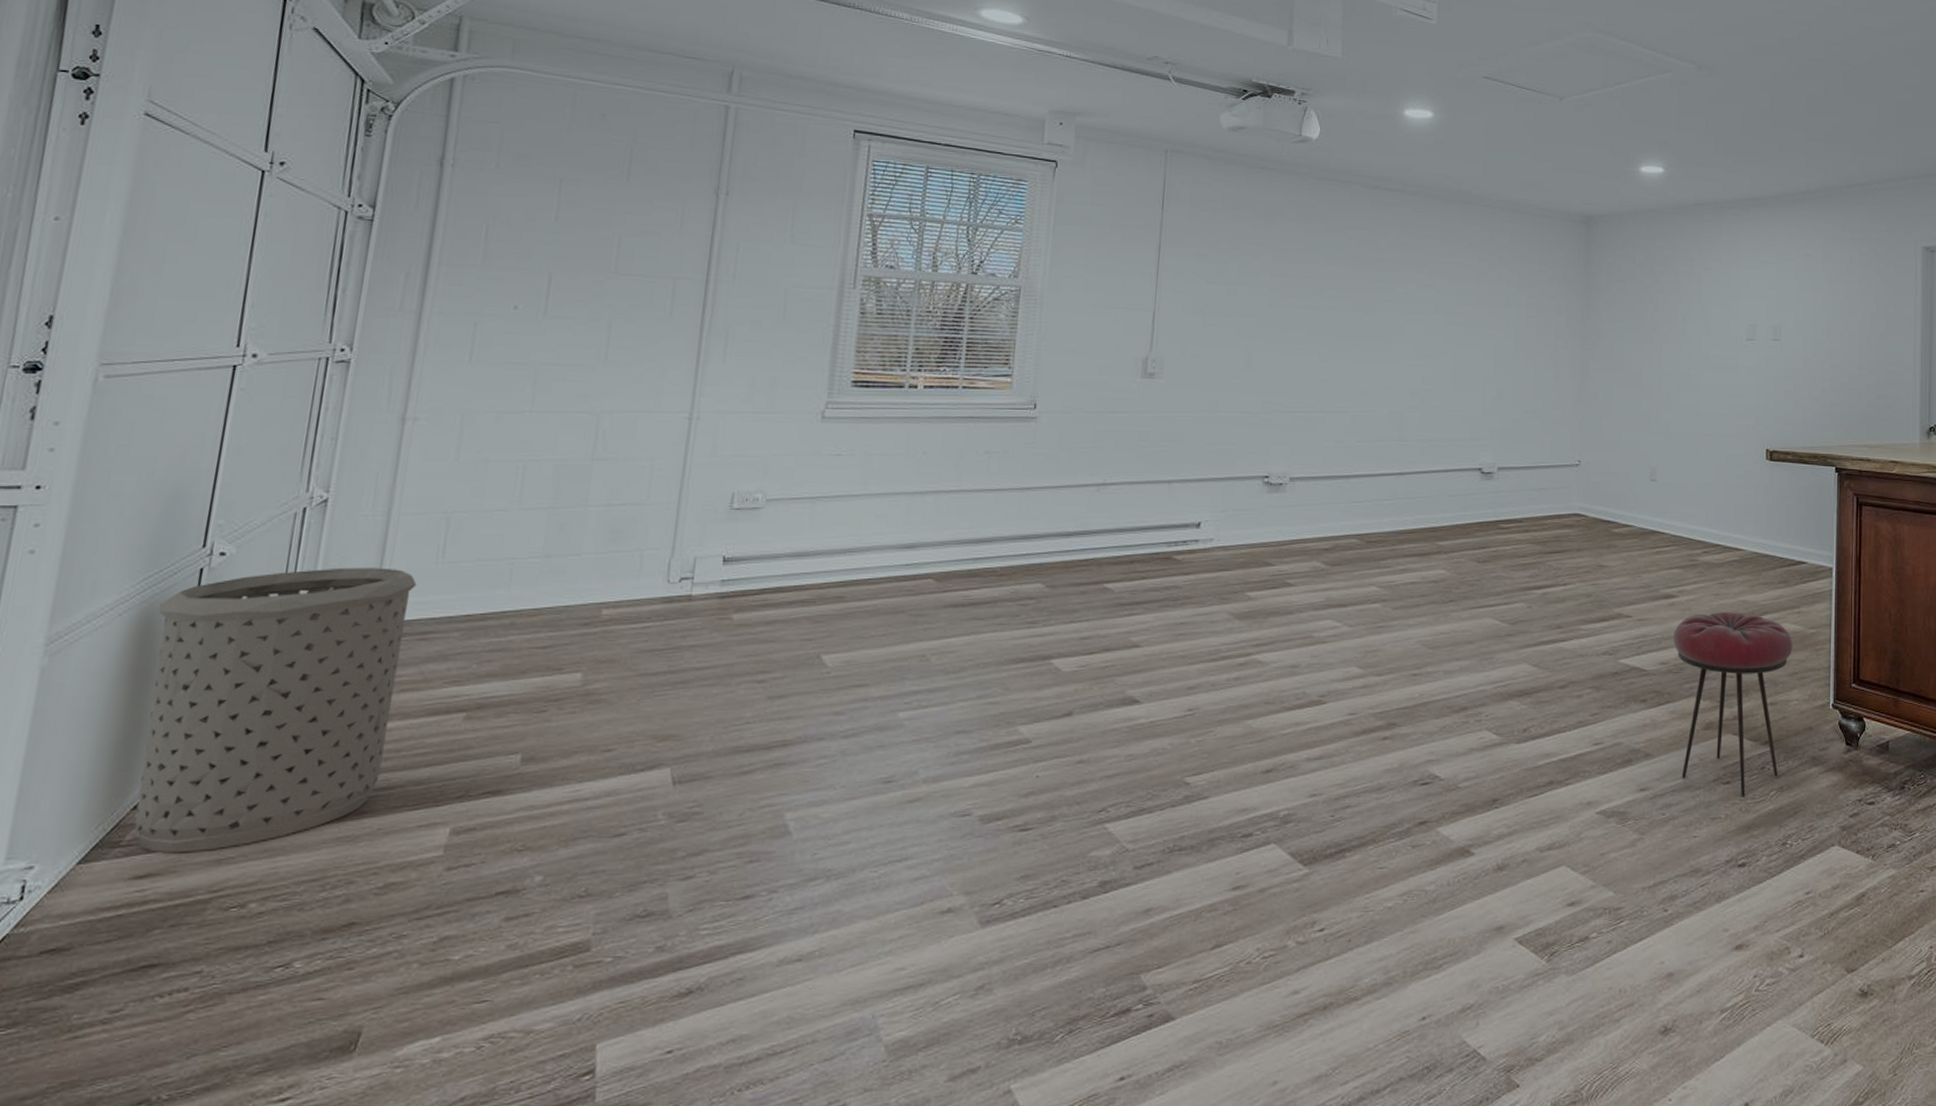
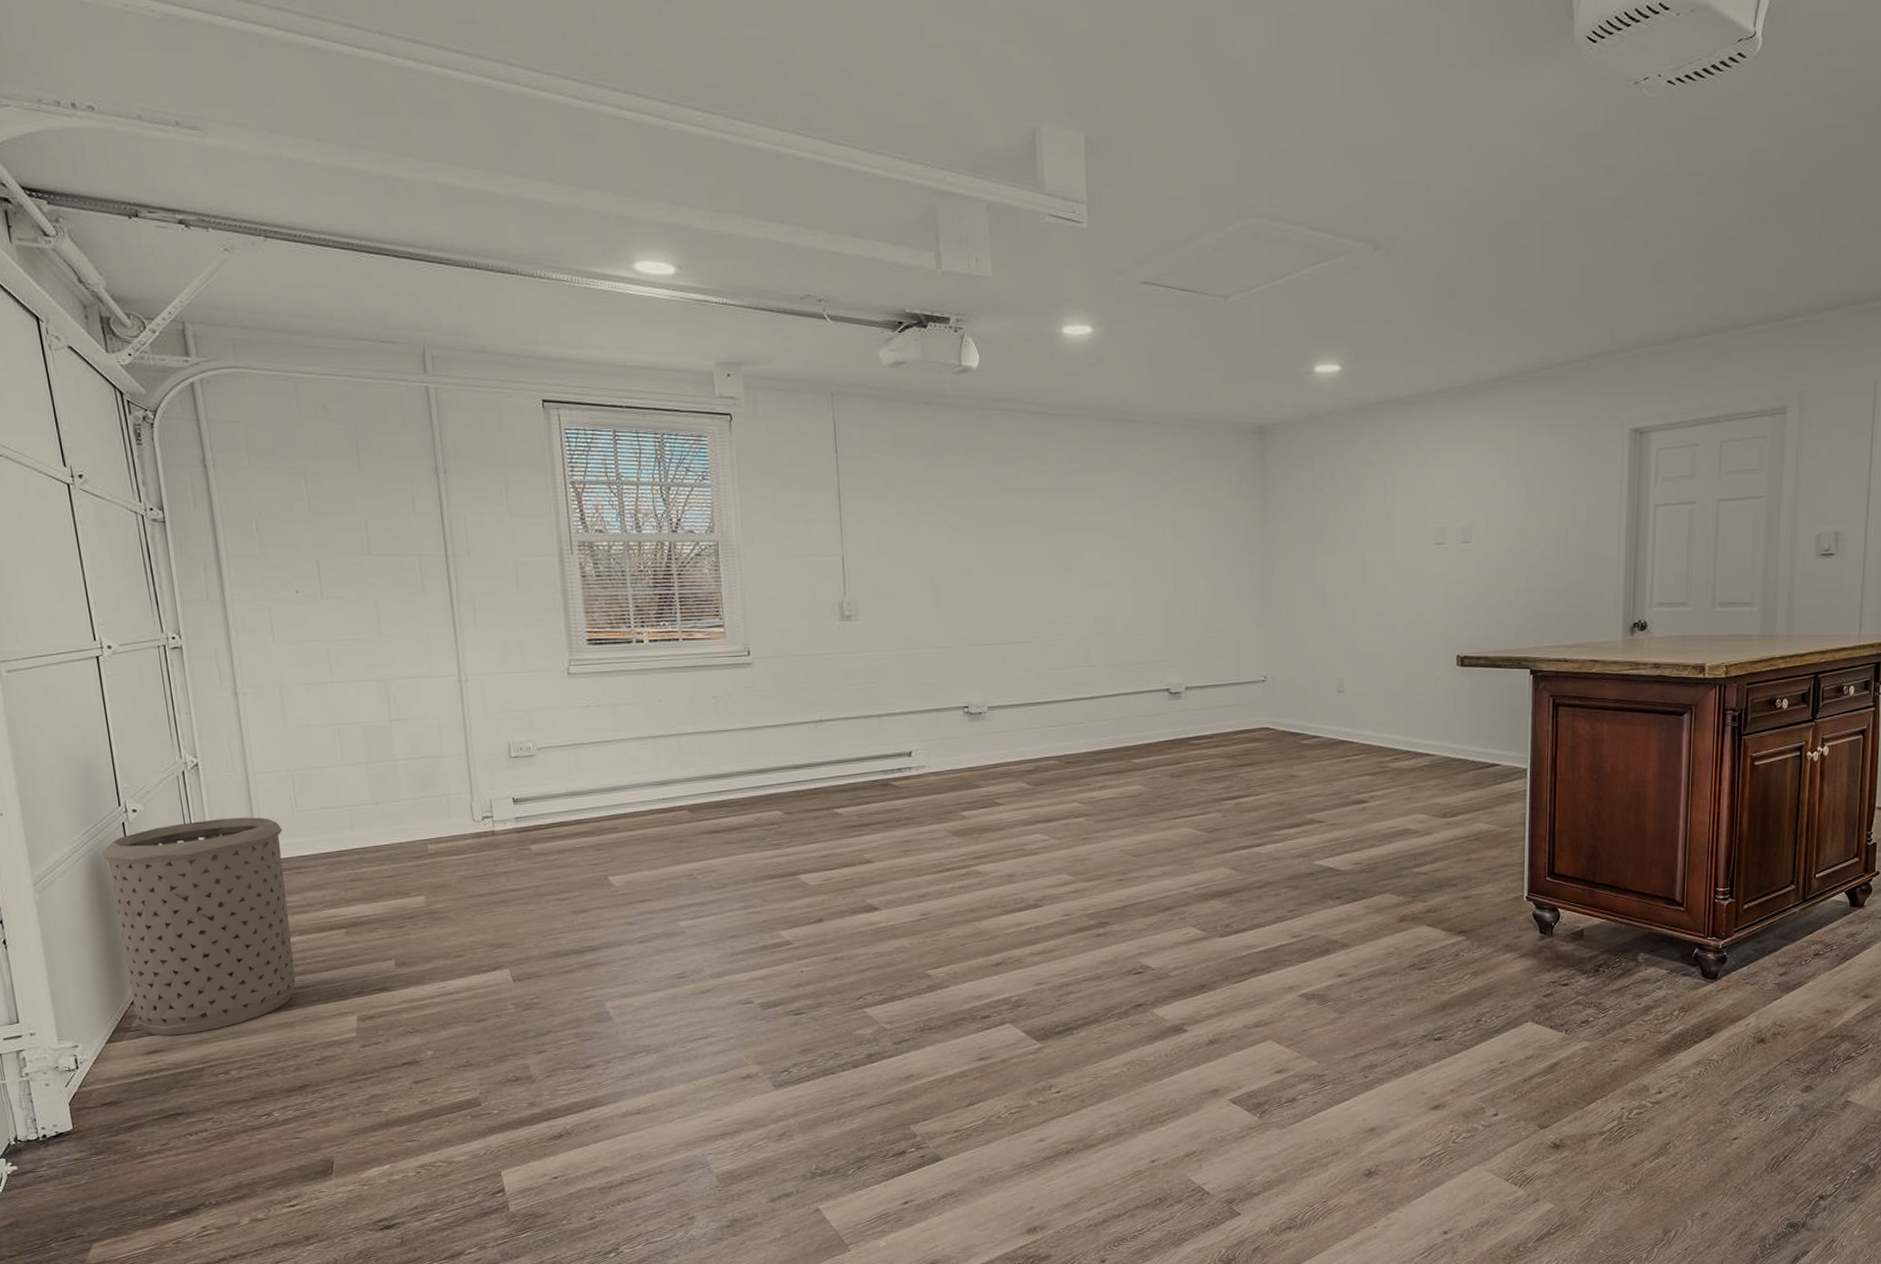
stool: present [1672,611,1793,797] -> none [1365,813,1486,981]

